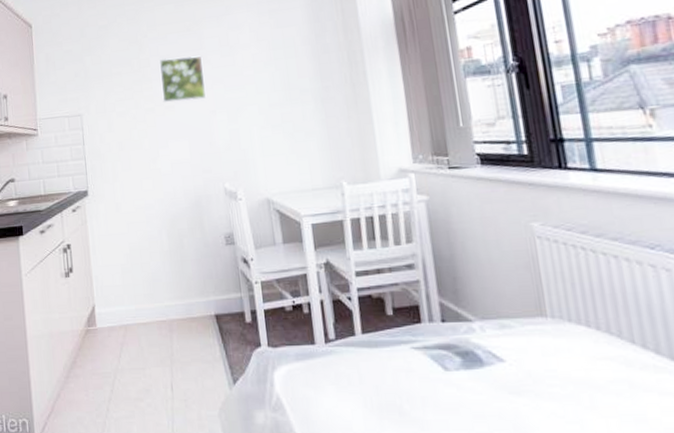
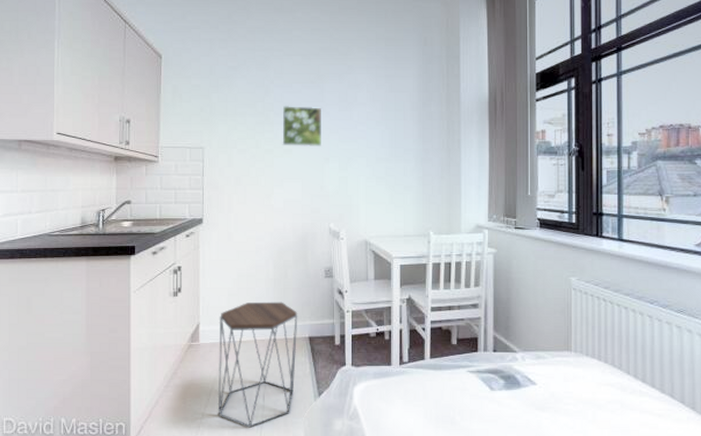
side table: none [114,276,205,423] -> present [217,301,298,428]

